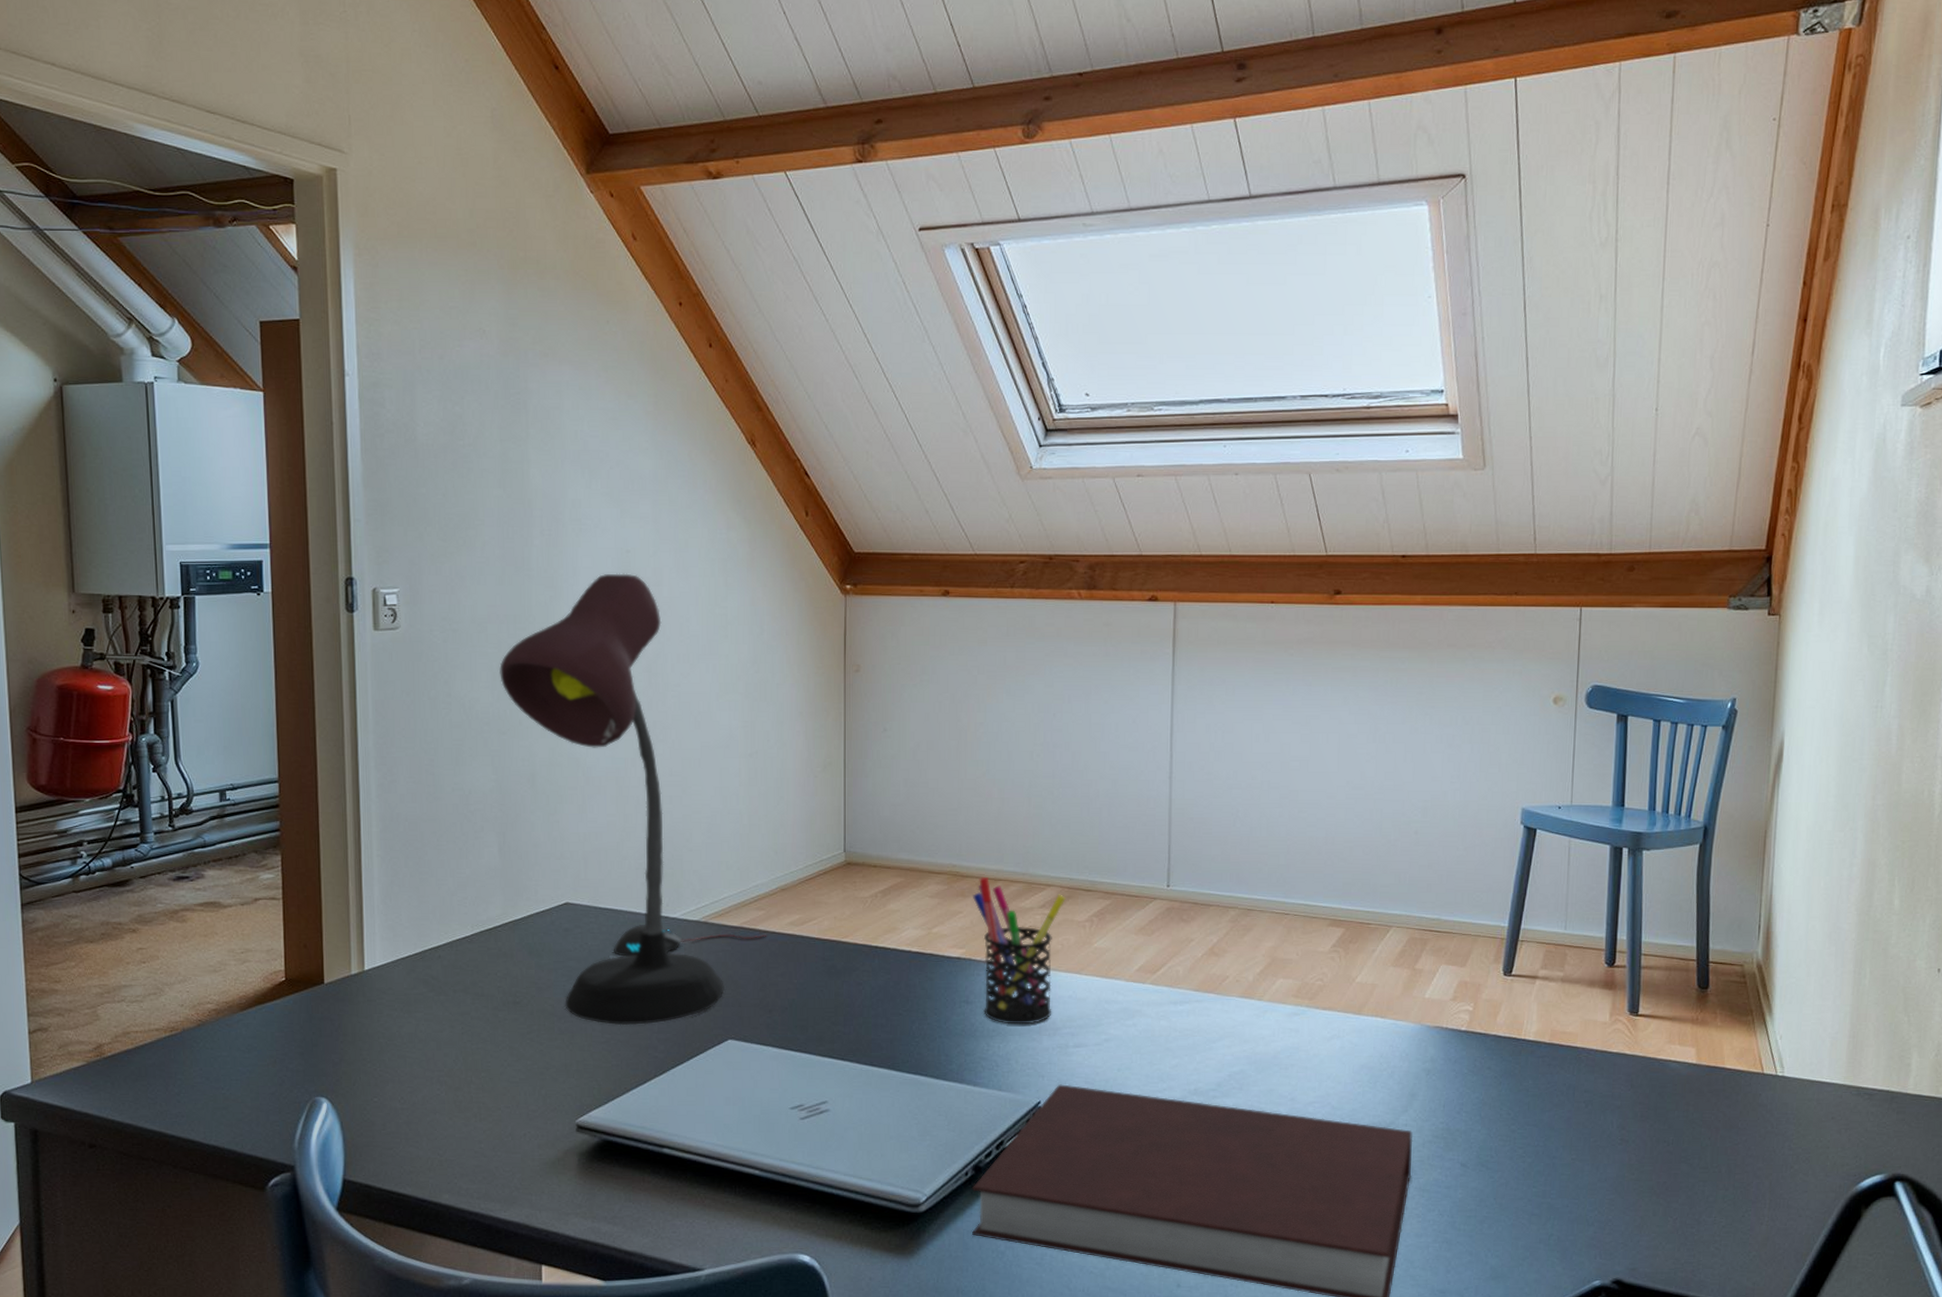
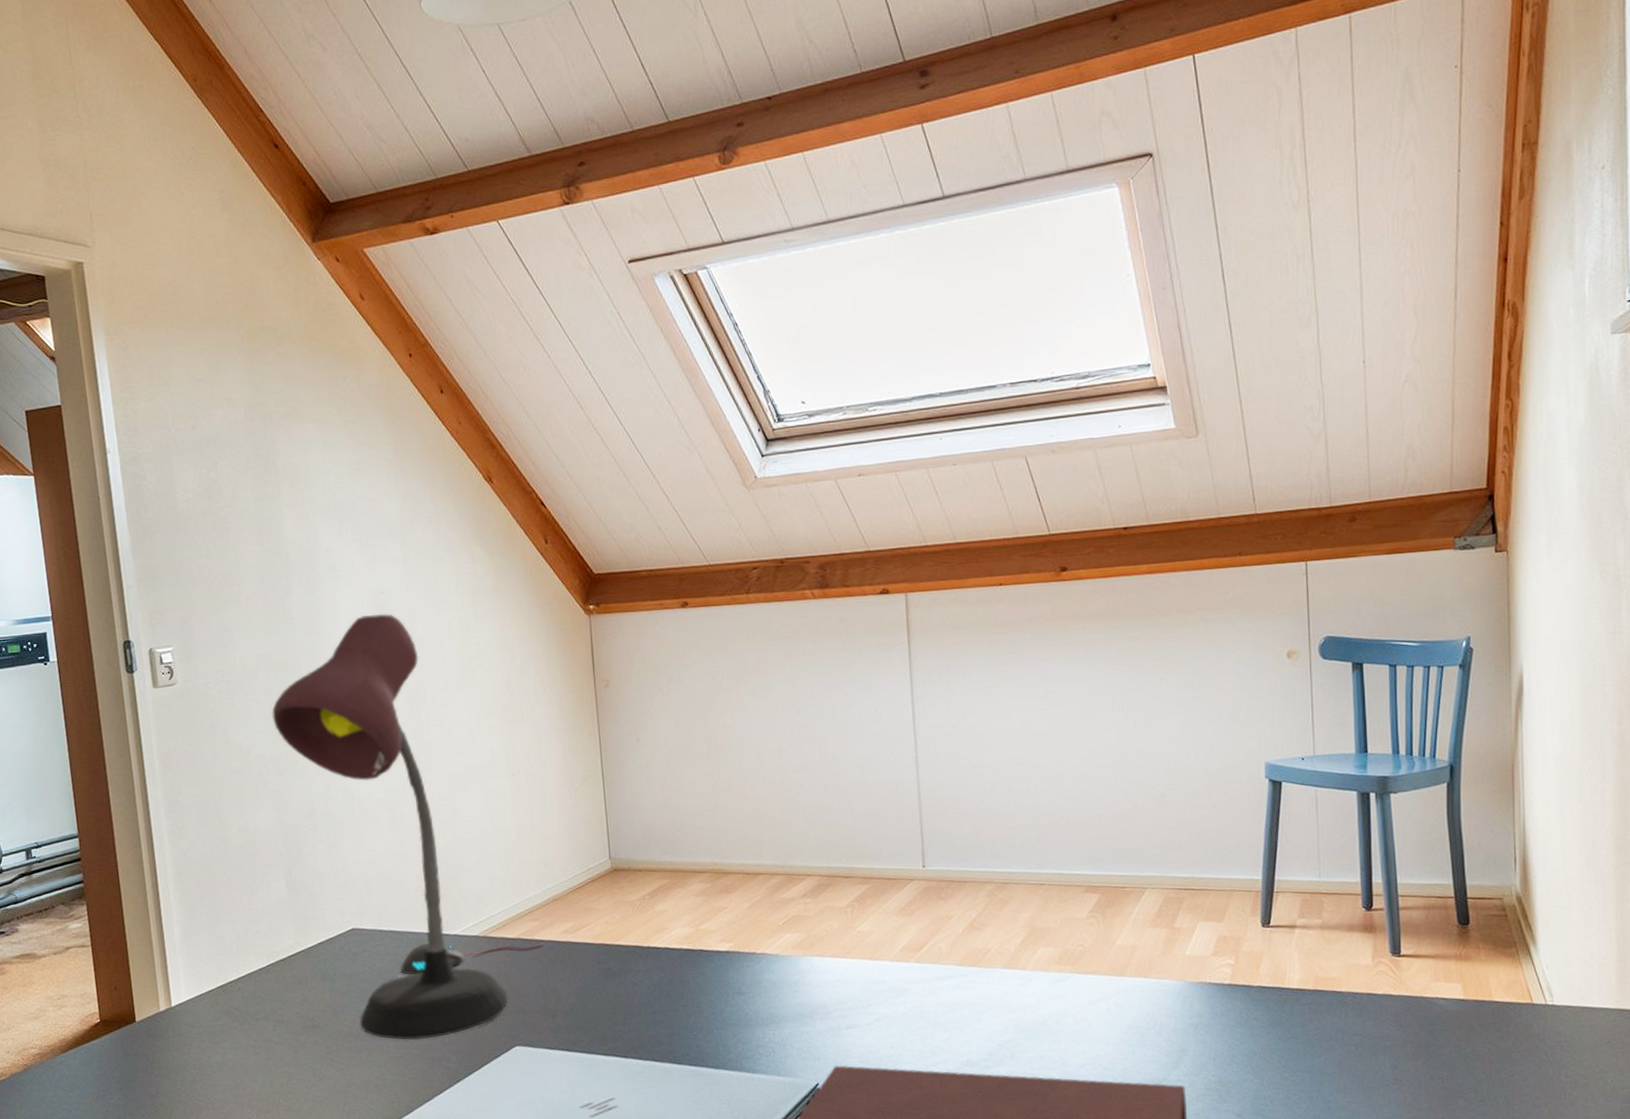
pen holder: present [973,876,1066,1025] -> none [736,872,826,1012]

